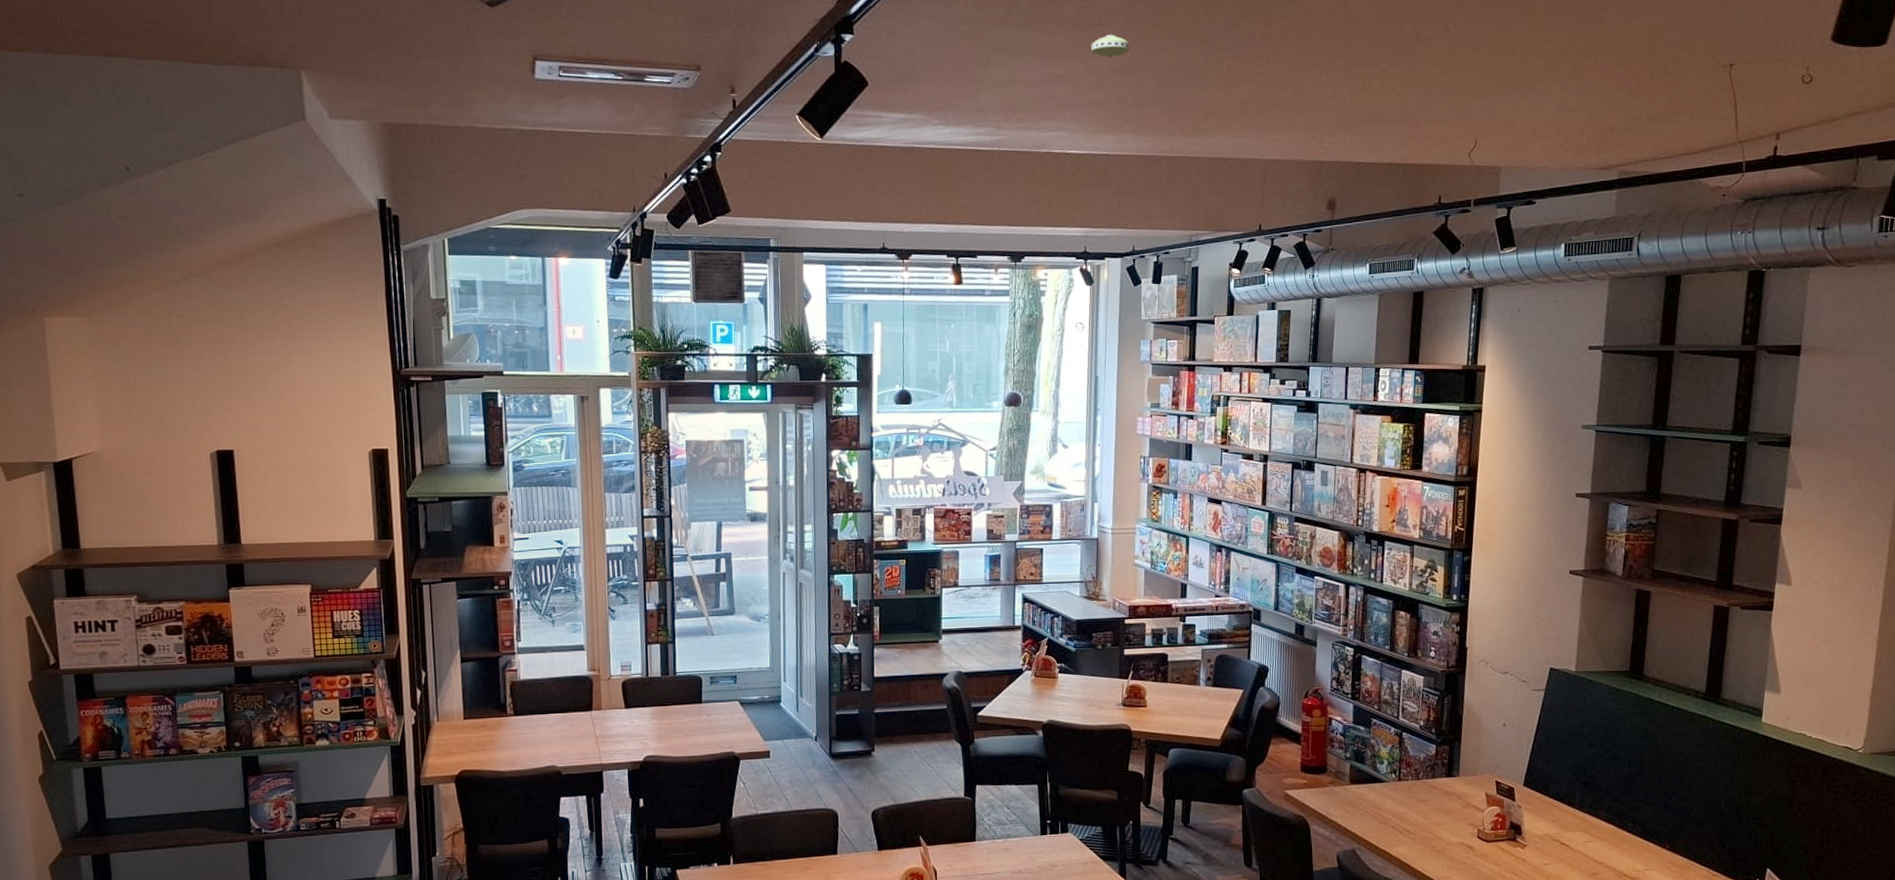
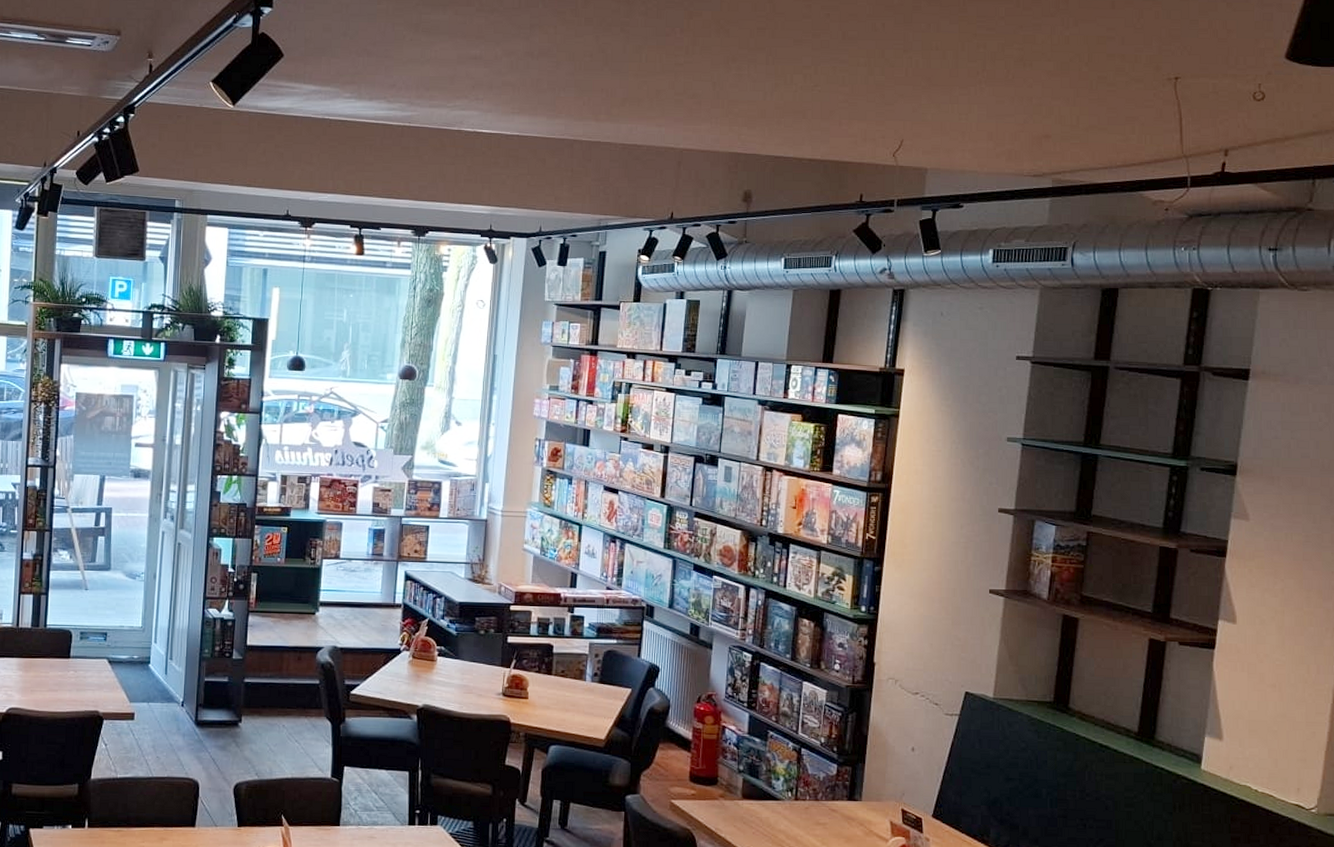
smoke detector: present [1091,34,1130,58] -> none [508,19,548,42]

